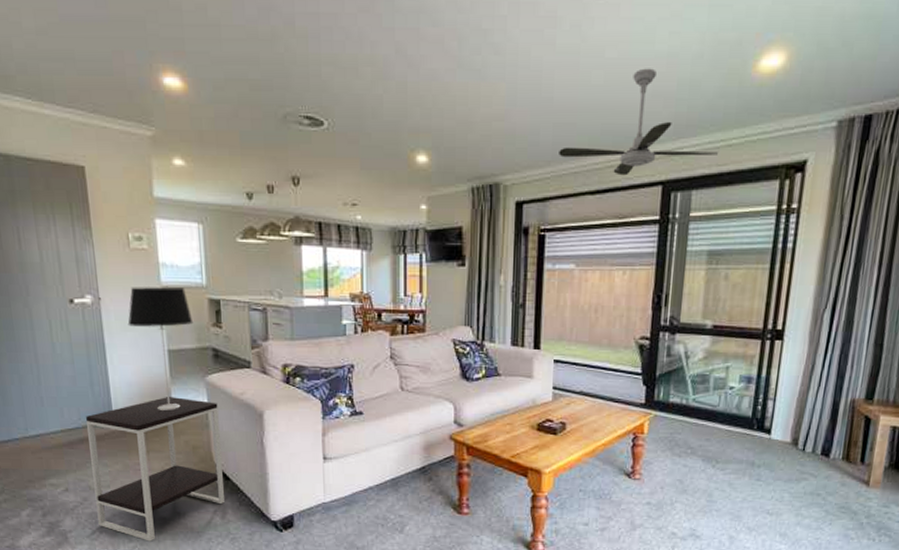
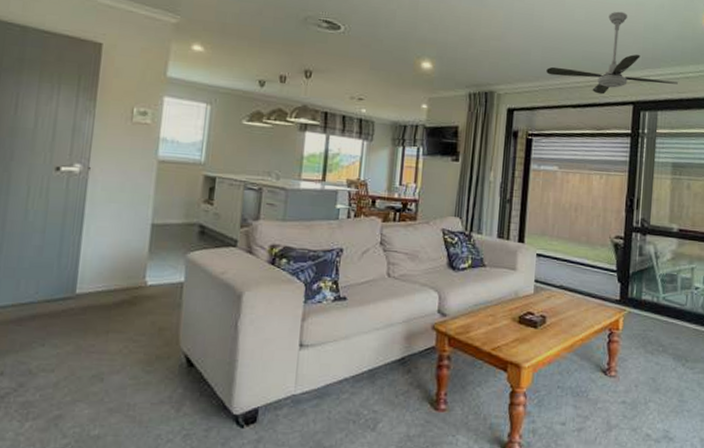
side table: present [86,396,224,541] -> none [30,272,195,438]
table lamp: present [127,287,194,410] -> none [113,159,185,287]

